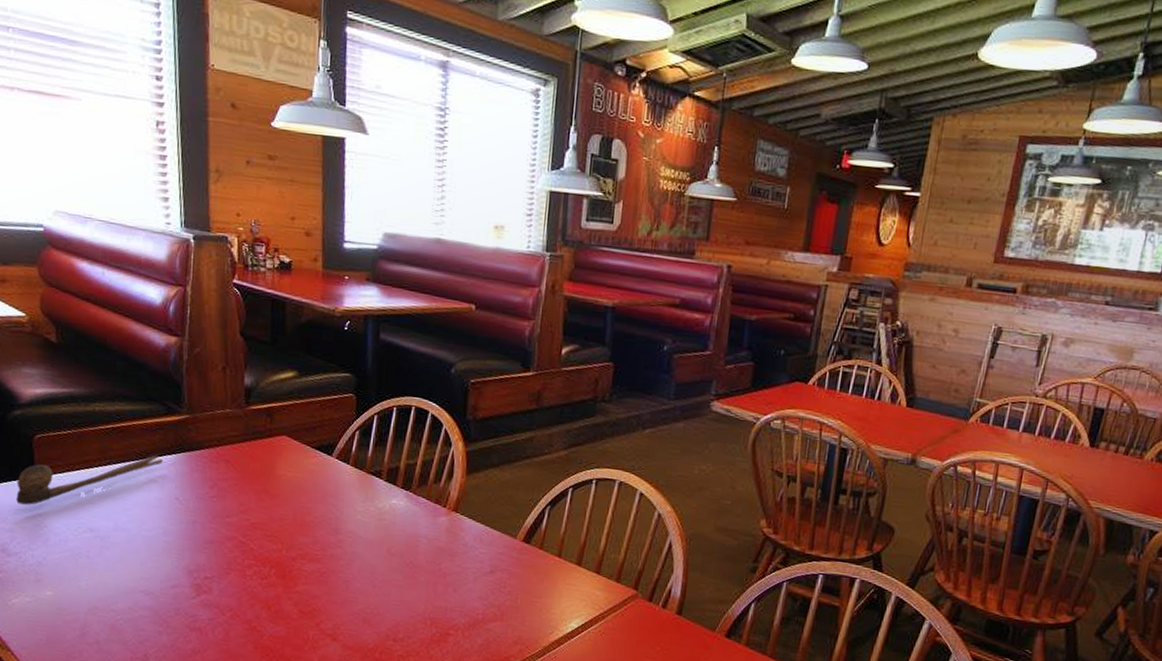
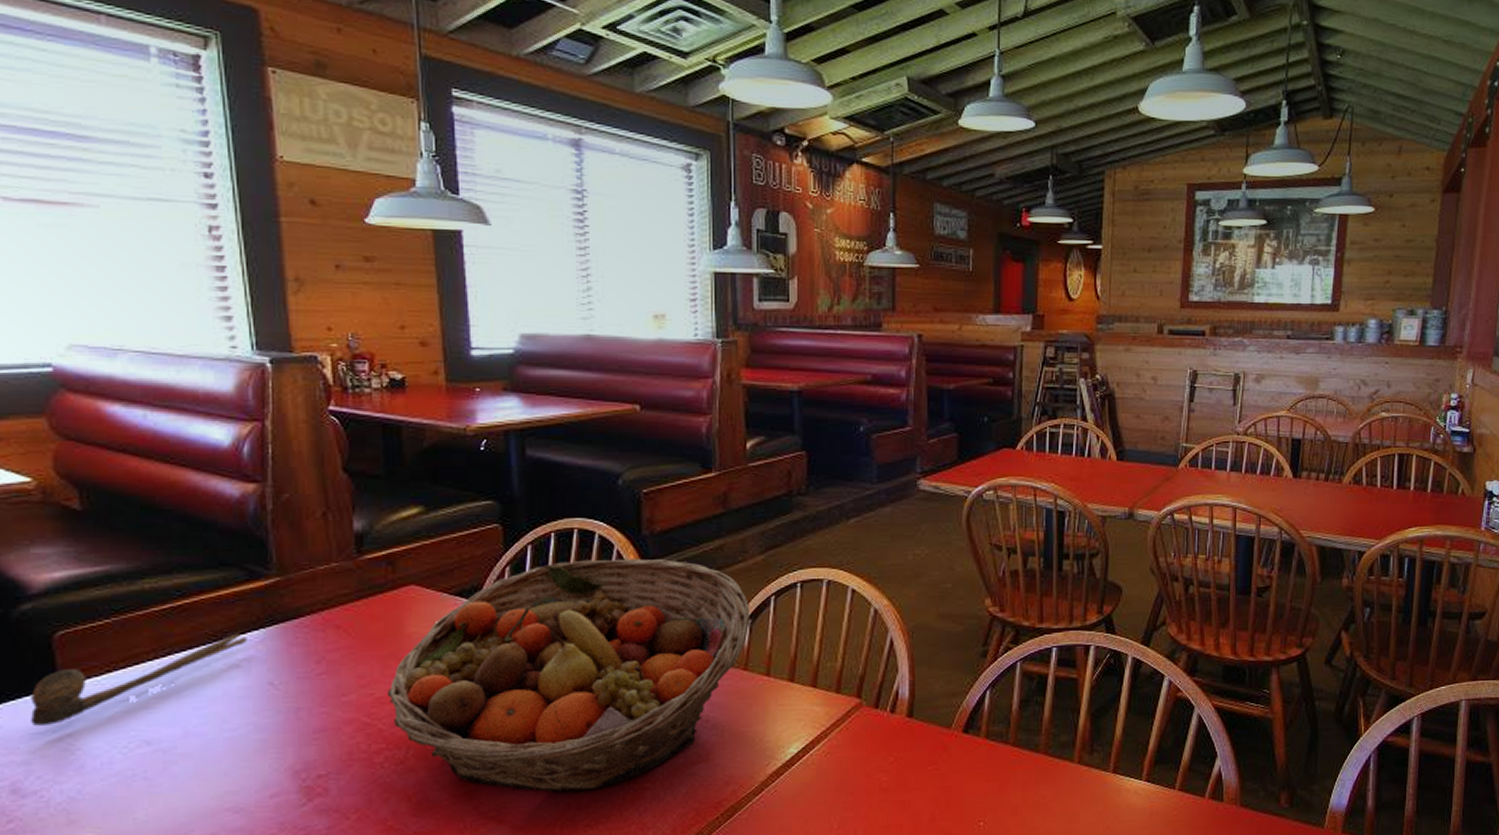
fruit basket: none [259,432,550,627] -> present [387,558,750,793]

